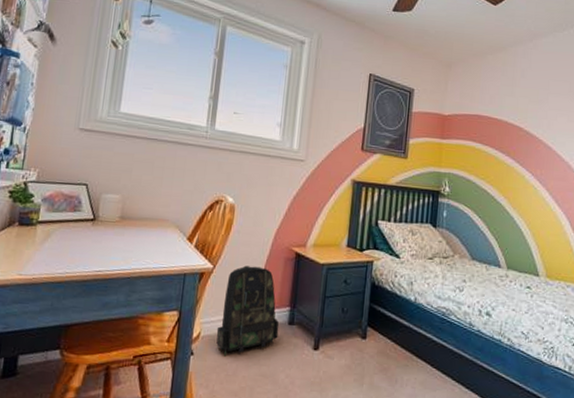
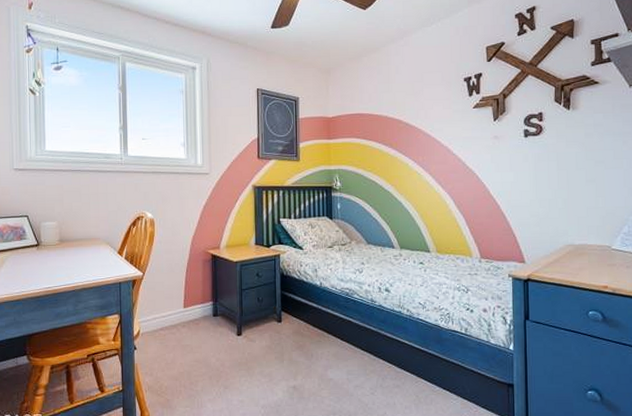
backpack: present [216,265,279,356] -> none [153,270,206,348]

